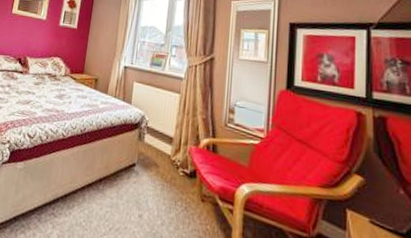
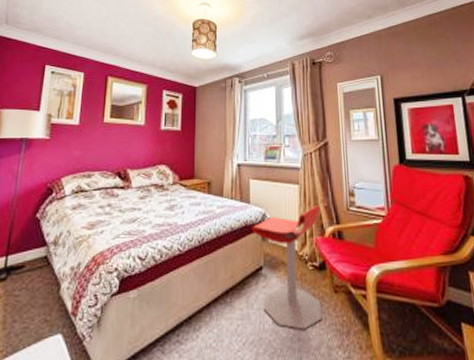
stool: none [130,116,198,230] -> present [252,205,323,330]

